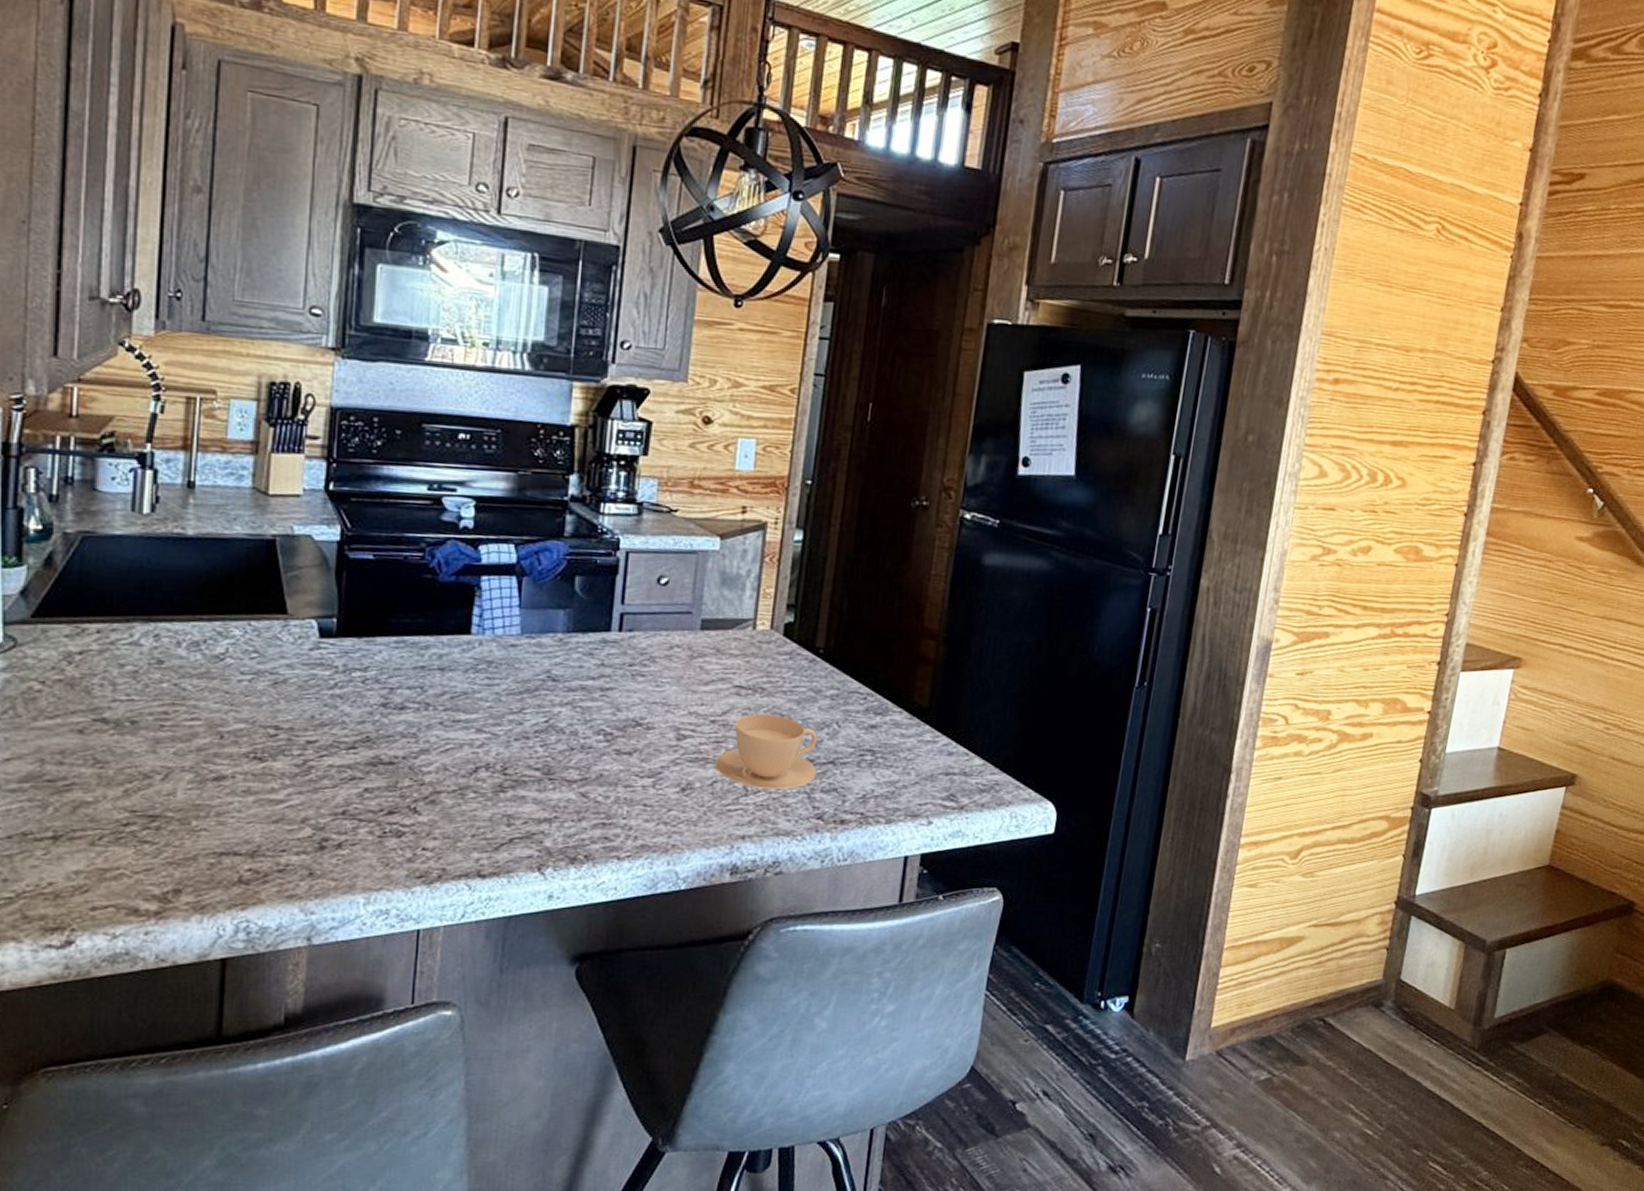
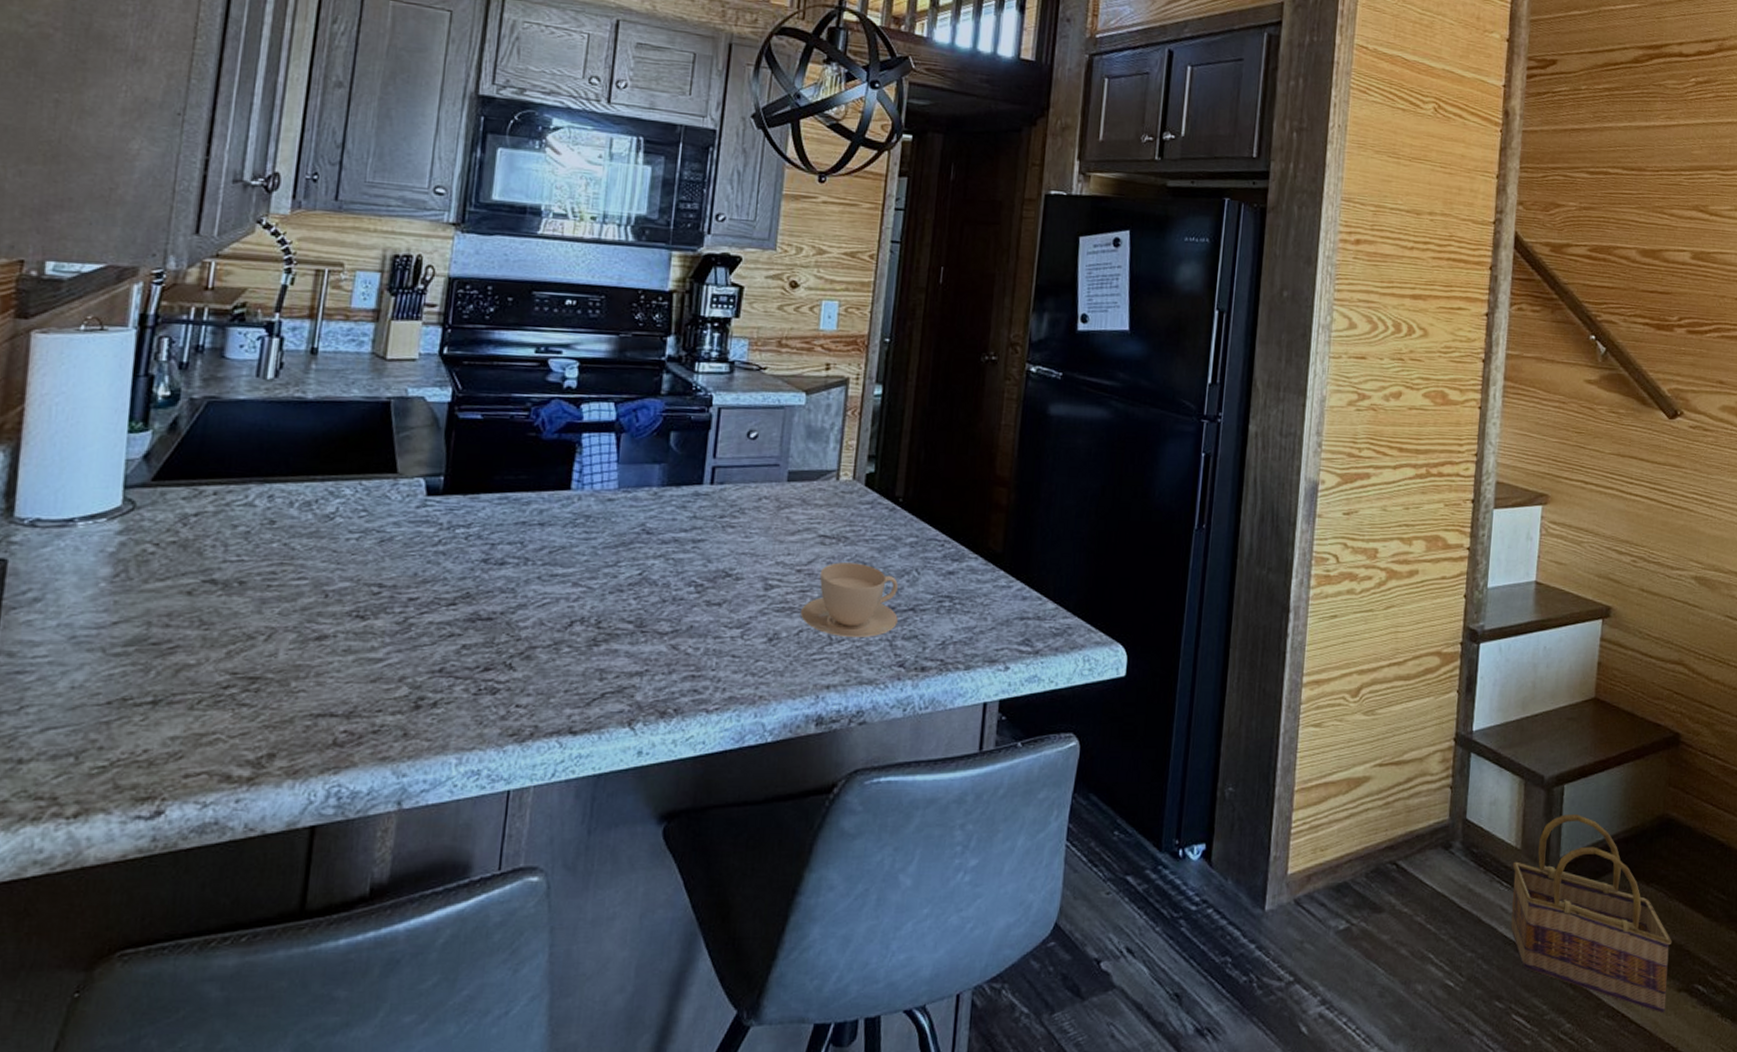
basket: none [1436,978,1601,1165] -> present [1511,814,1672,1014]

